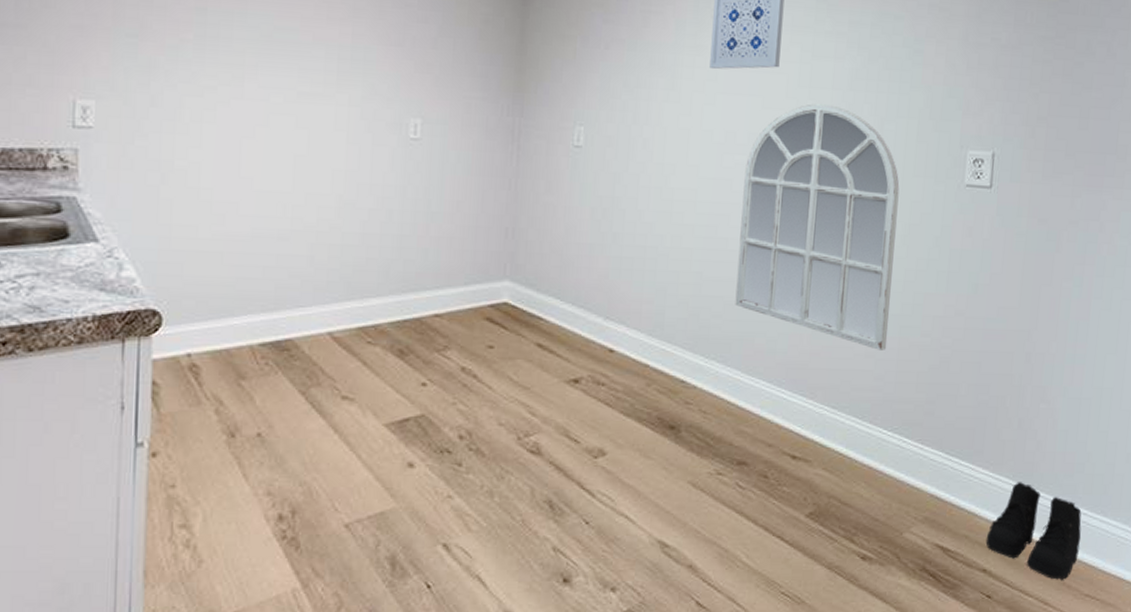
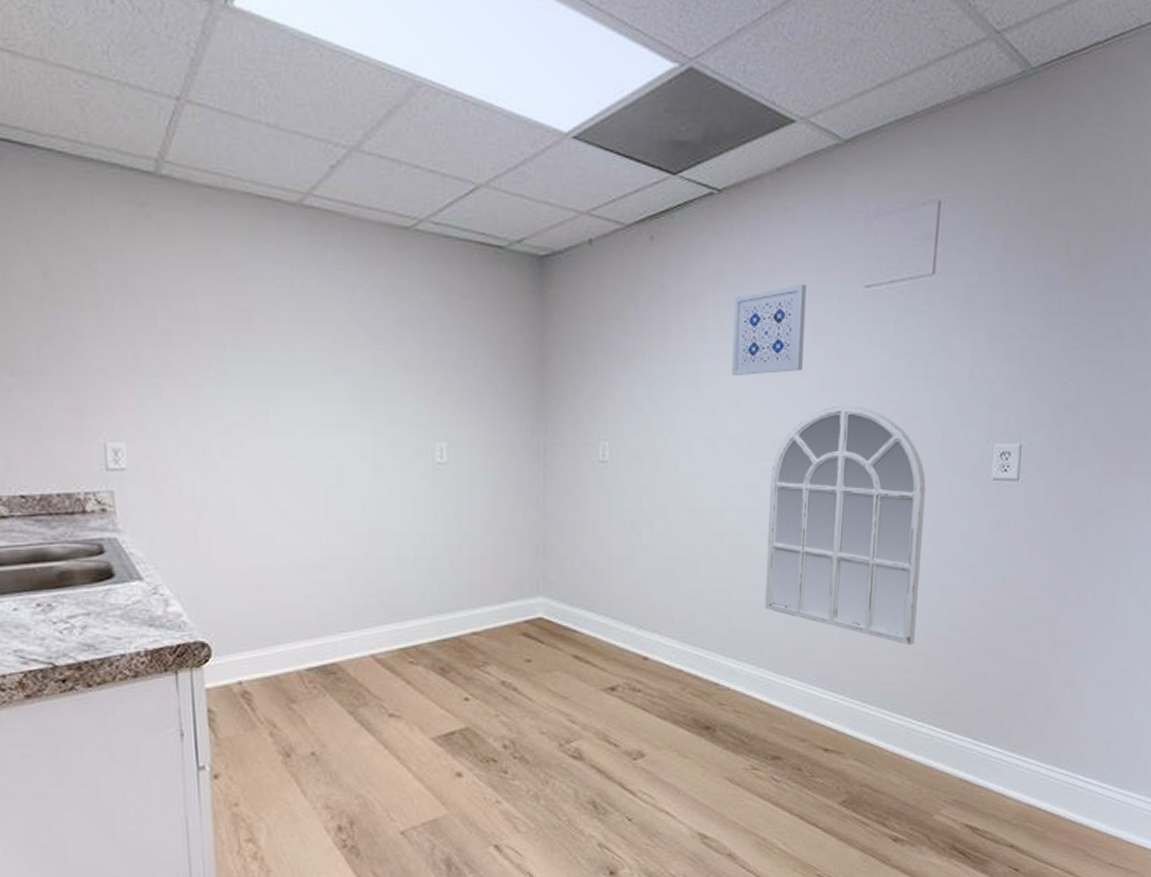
boots: present [985,482,1082,580] -> none [1013,763,1107,852]

